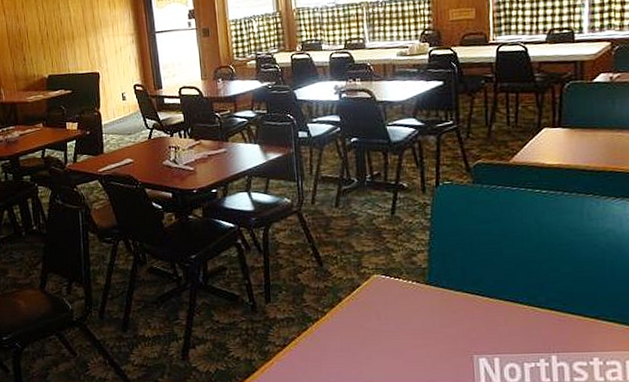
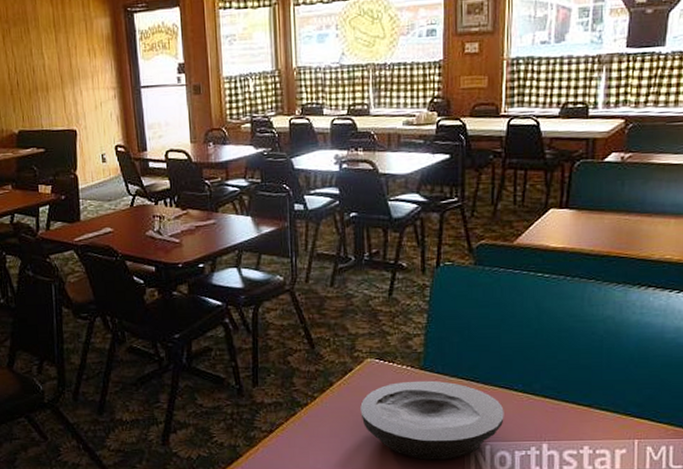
plate: none [369,294,511,372] -> present [360,380,504,460]

